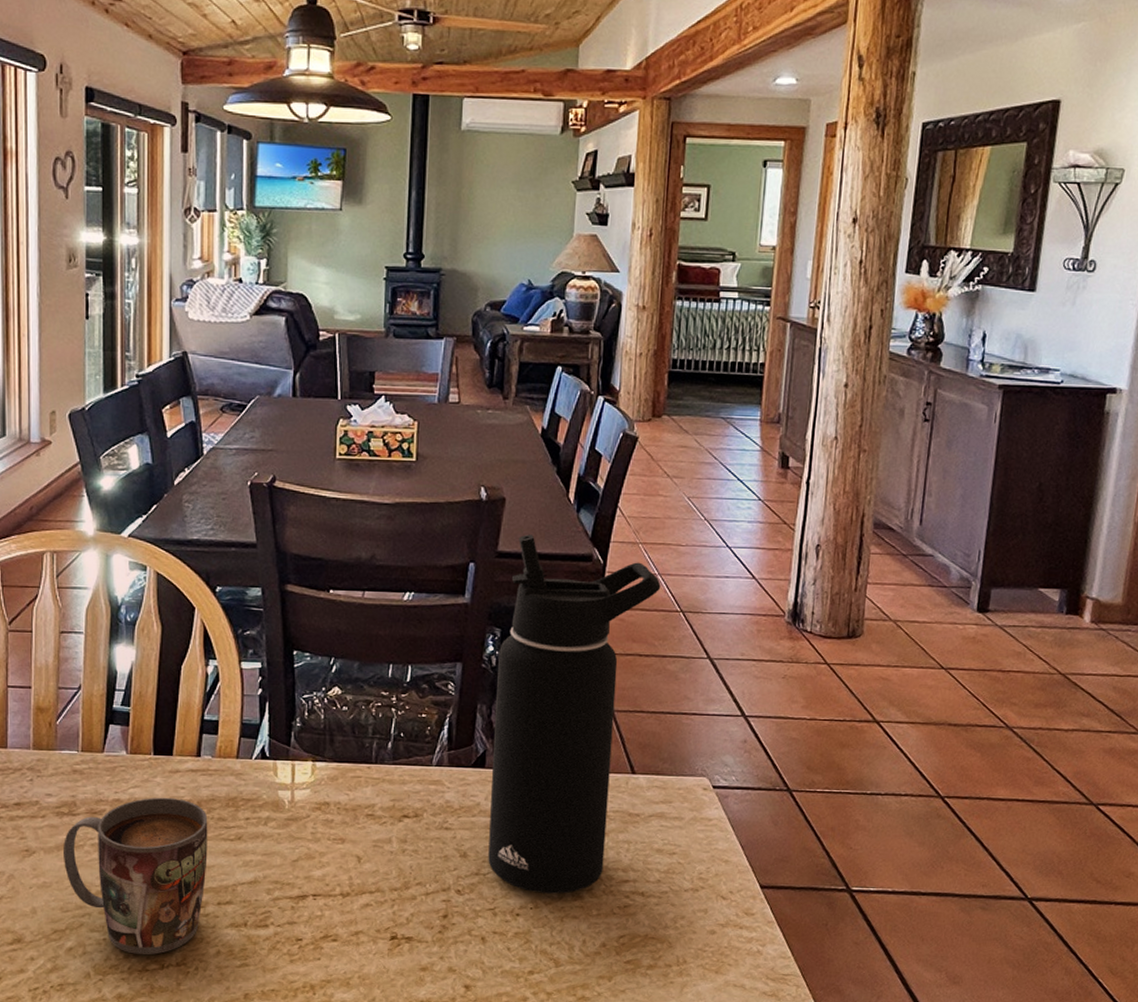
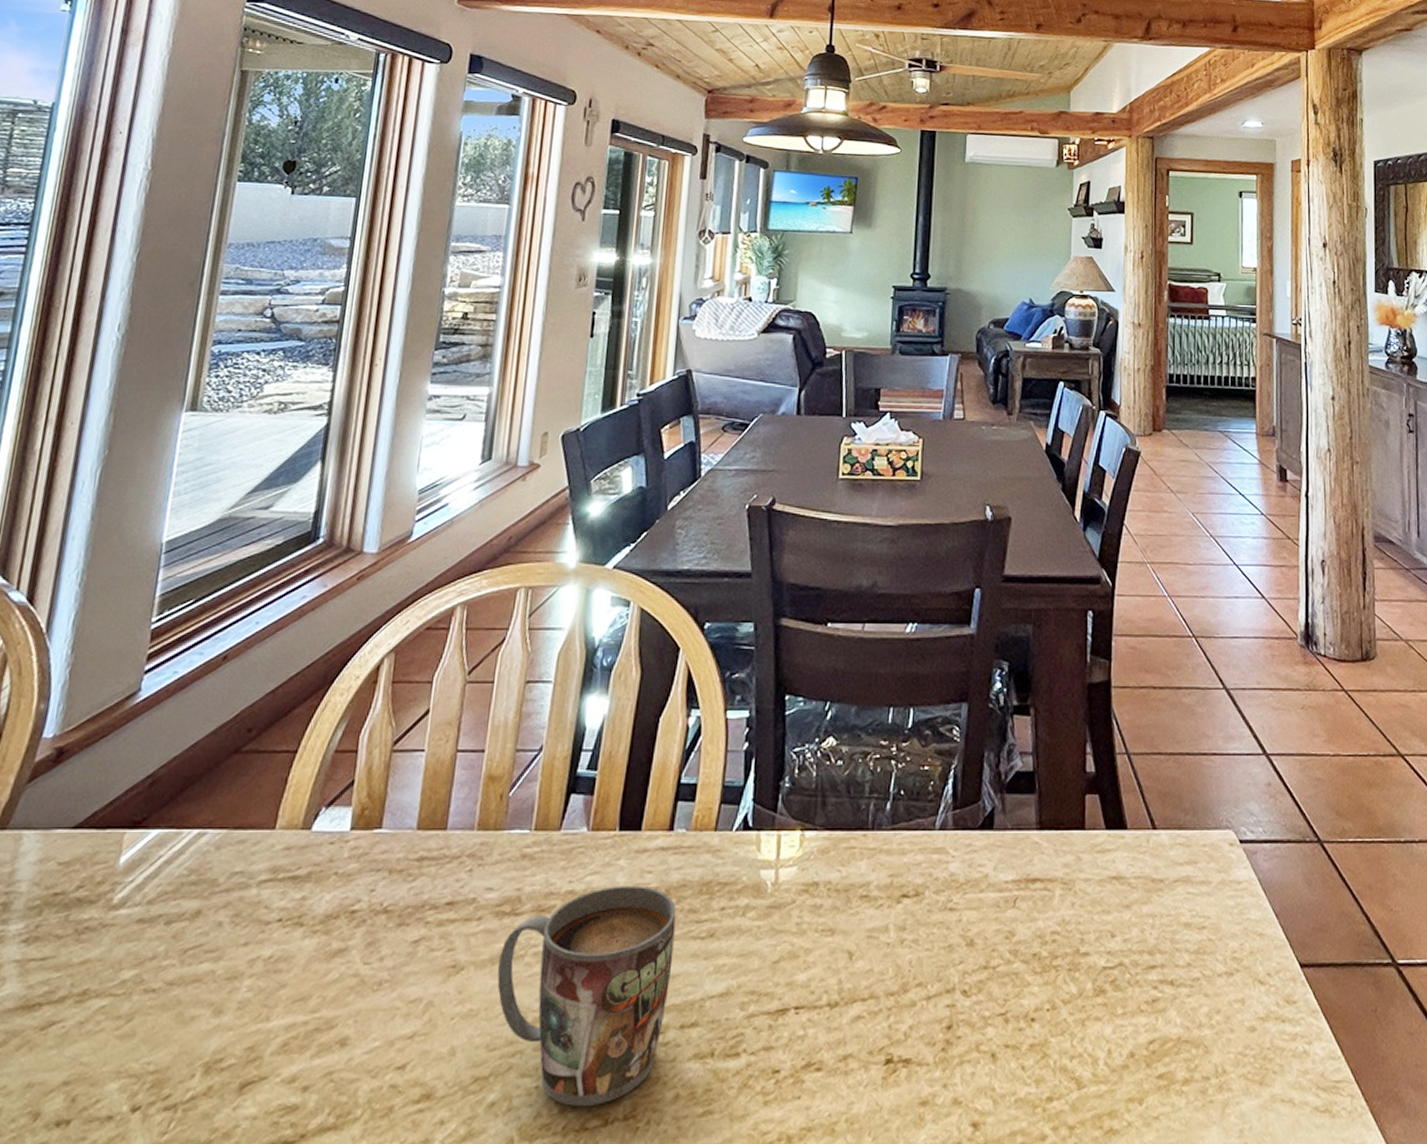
water bottle: present [488,534,661,894] -> none [998,556,1171,989]

